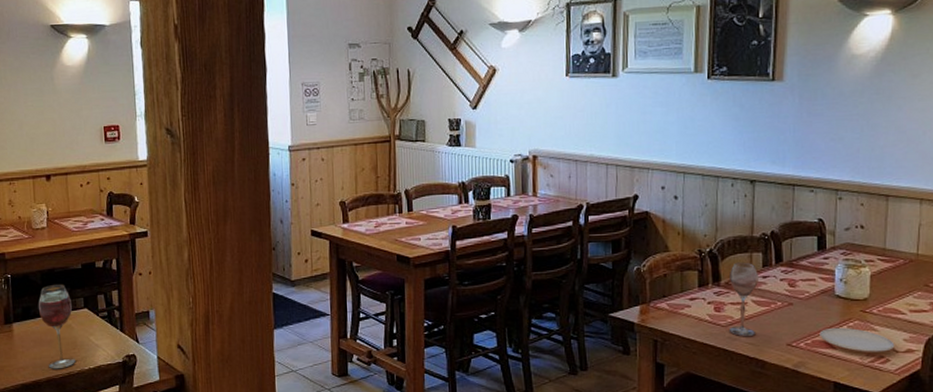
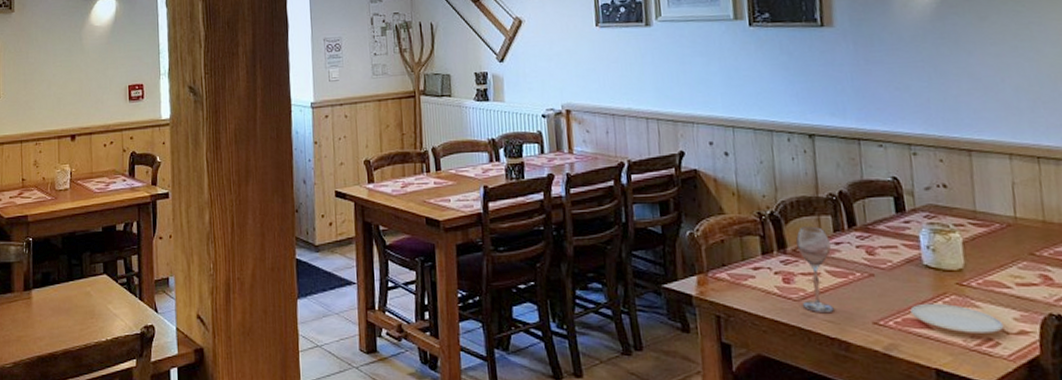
wineglass: present [38,284,75,369] -> none [57,248,93,341]

